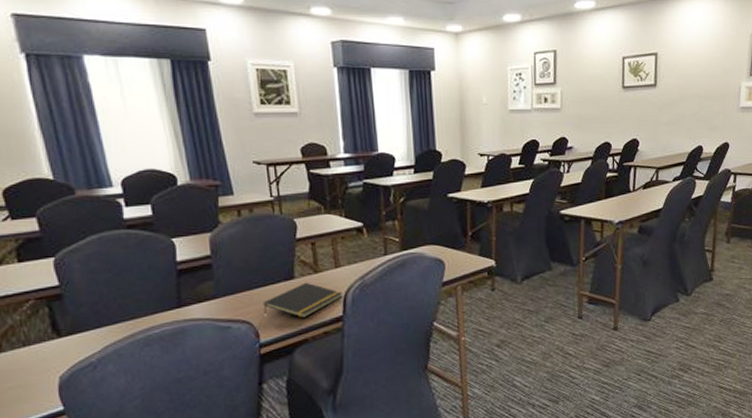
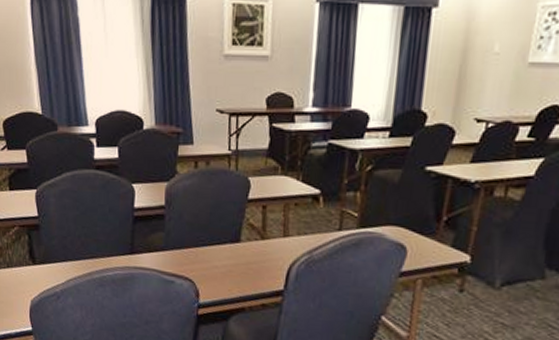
notepad: present [263,282,343,318] -> none [206,247,287,285]

